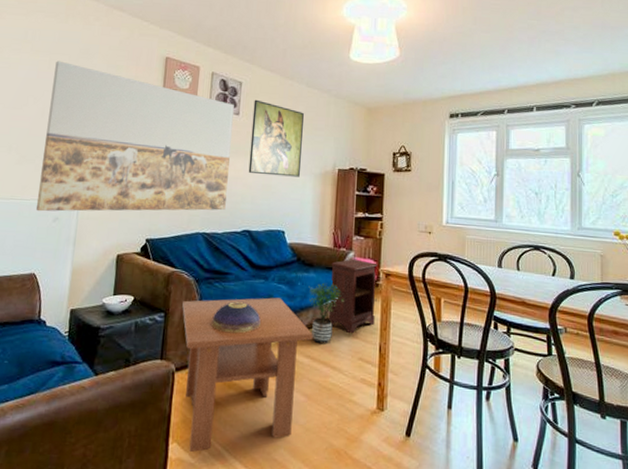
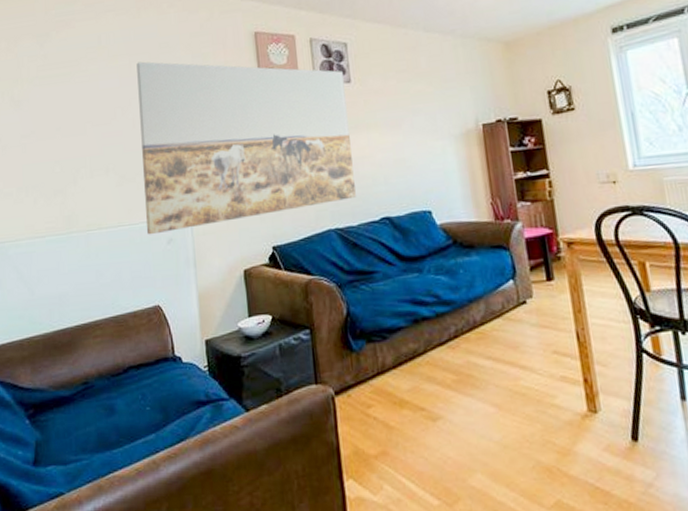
coffee table: present [182,297,313,453] -> none [328,292,491,489]
decorative bowl: present [211,301,261,334] -> none [365,303,424,343]
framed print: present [248,99,304,177] -> none [365,59,437,149]
potted plant: present [308,283,344,344] -> none [473,265,521,341]
nightstand: present [328,259,377,334] -> none [496,230,565,323]

